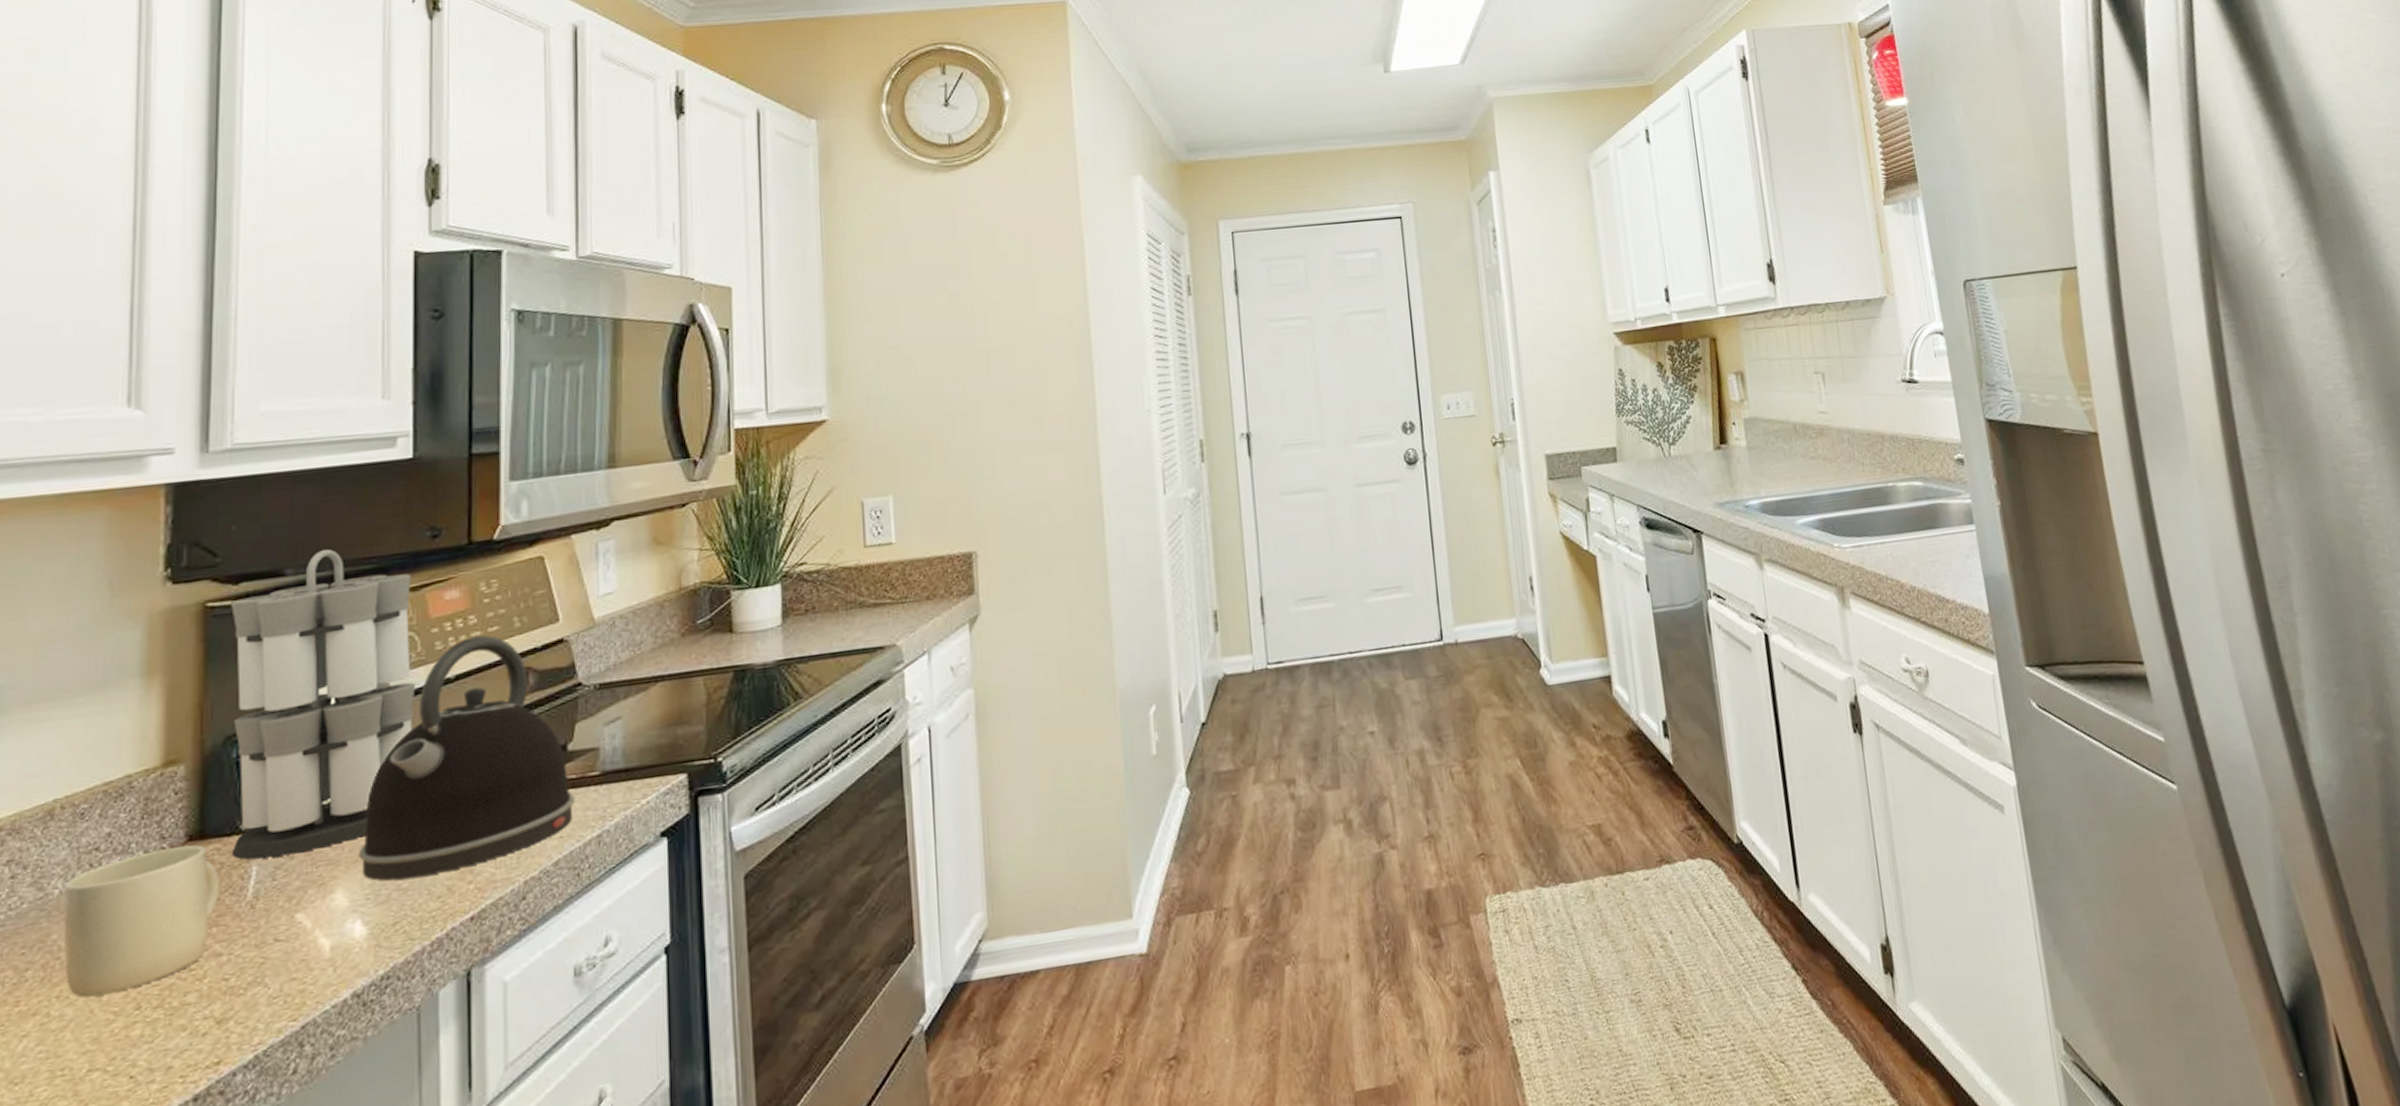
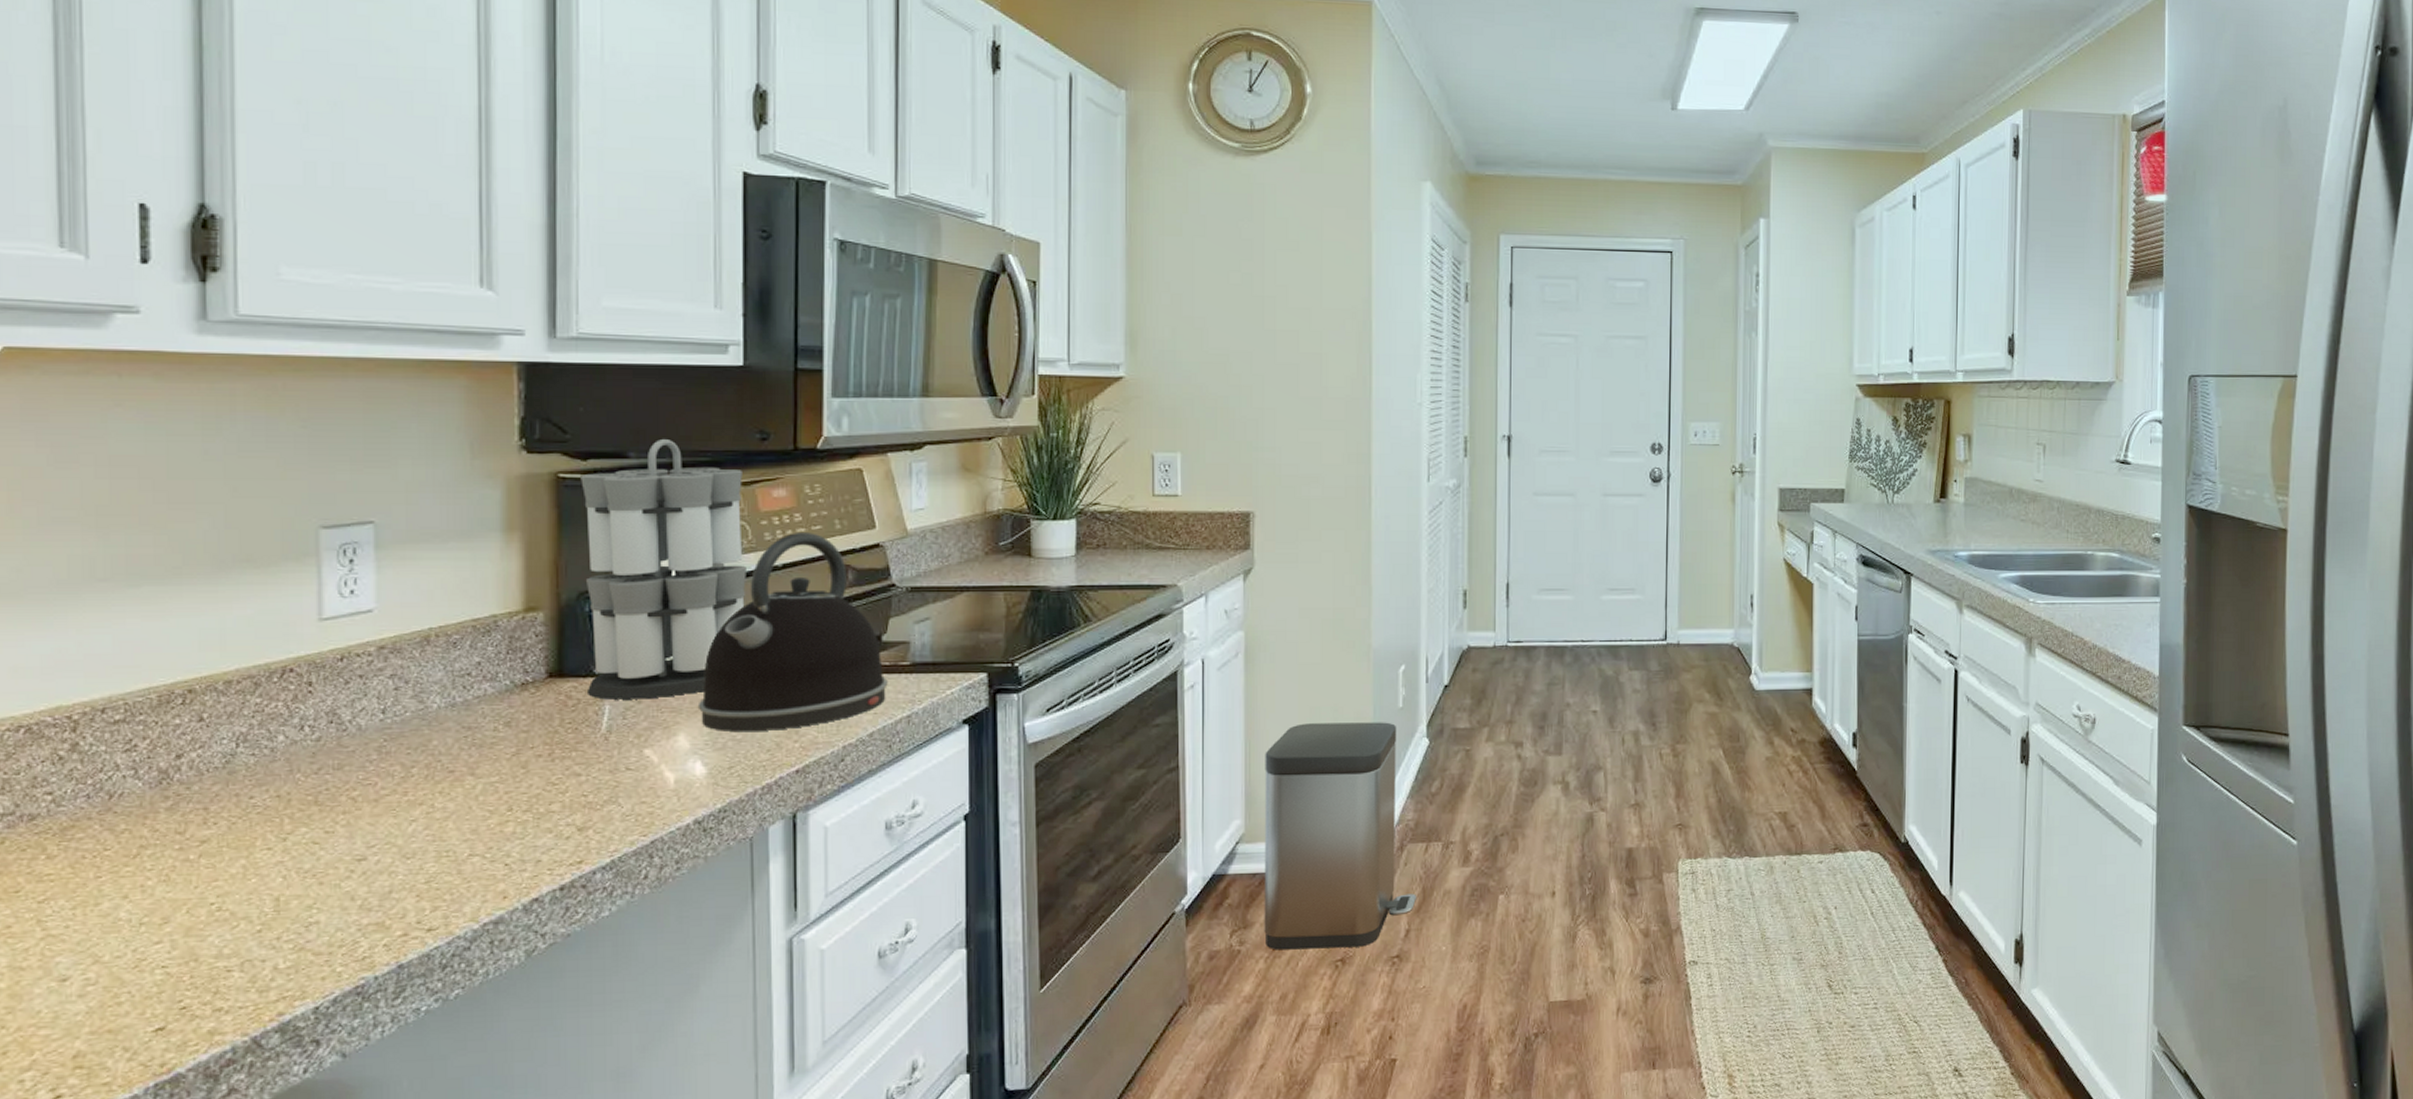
mug: present [63,844,221,998] -> none [442,680,578,796]
pedal bin: none [1005,774,1192,1069] -> present [1264,722,1417,950]

